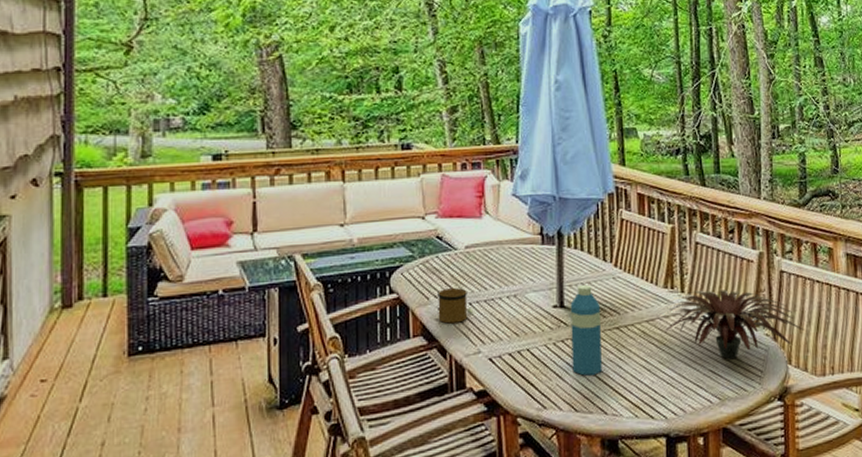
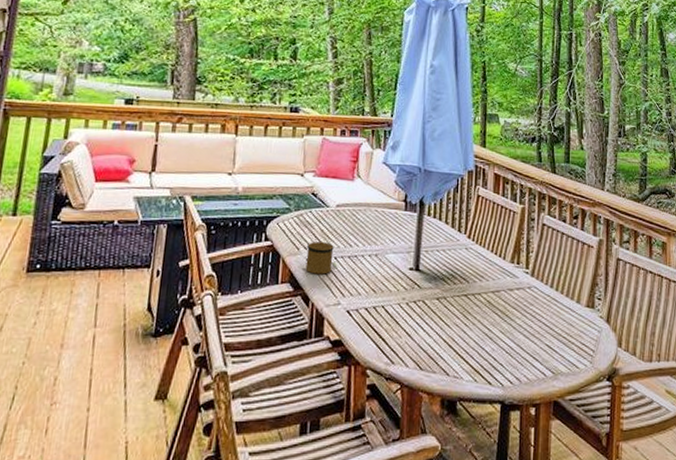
water bottle: present [570,284,602,376] -> none [421,251,451,337]
plant: present [655,290,805,360] -> none [500,268,636,337]

